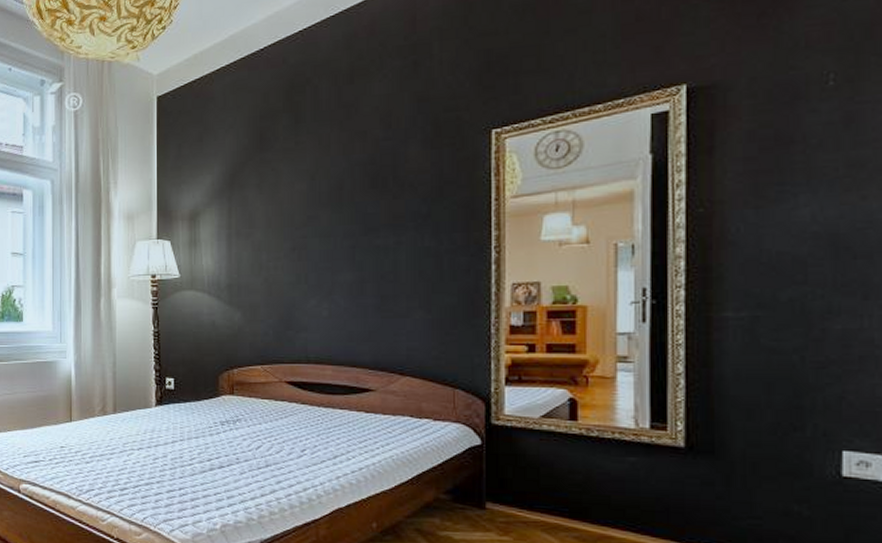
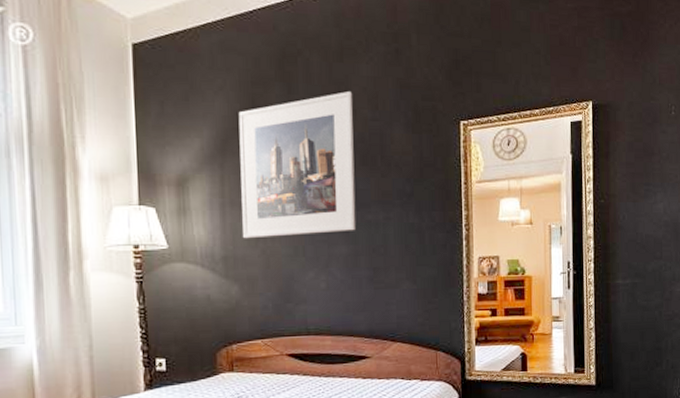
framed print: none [246,112,363,267] -> present [238,90,356,239]

